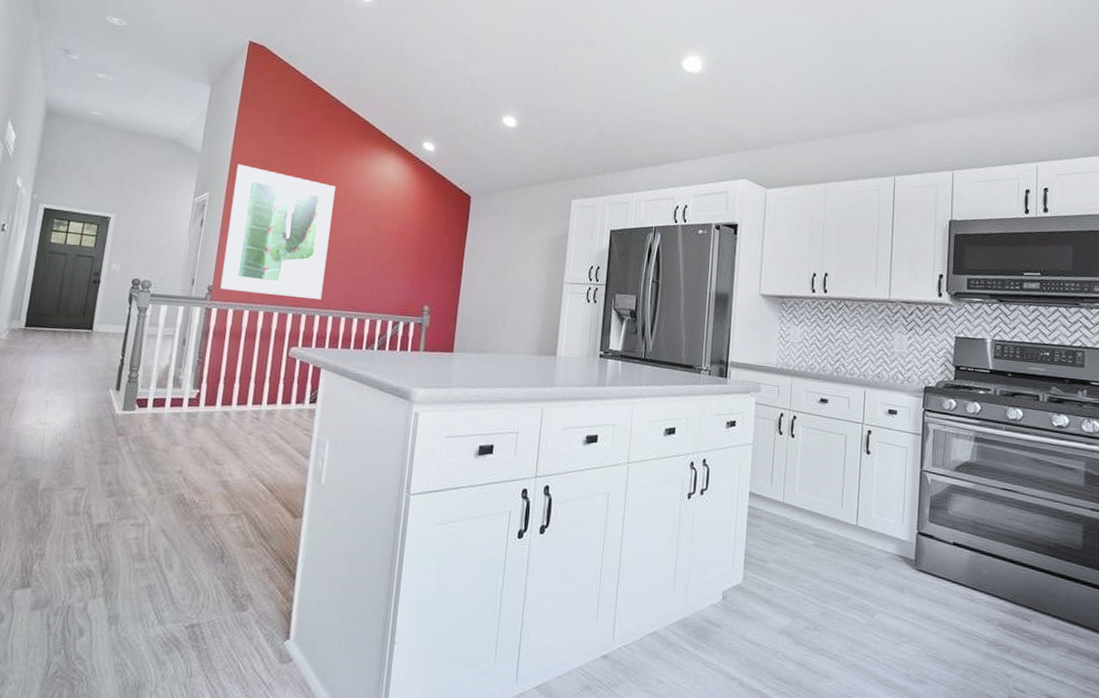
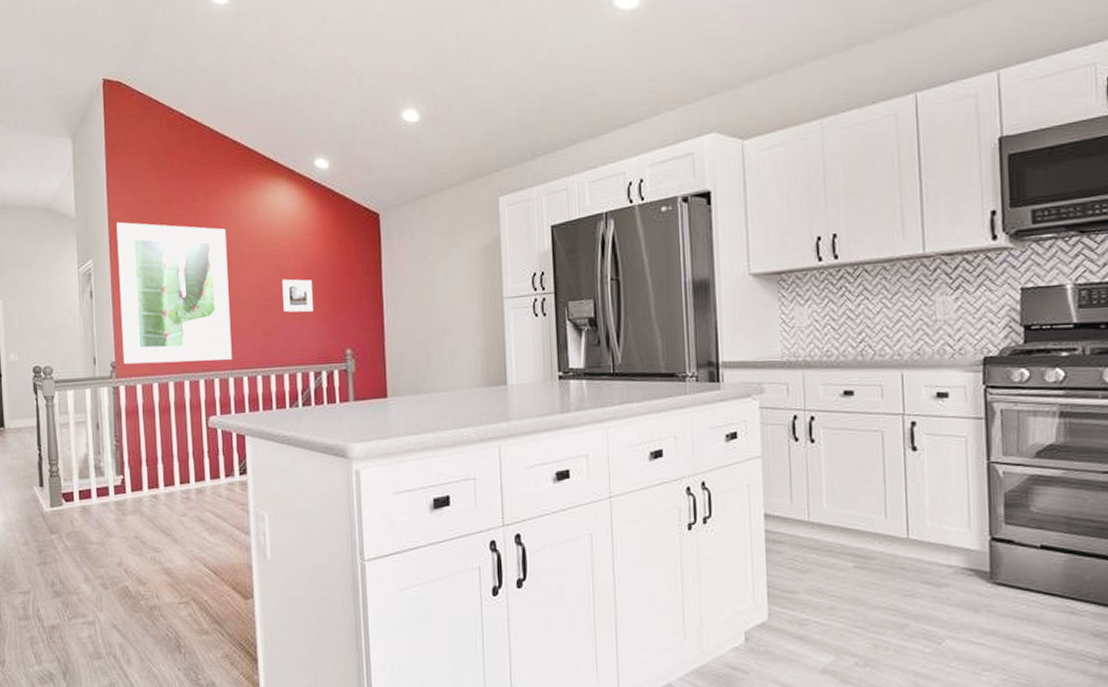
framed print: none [375,237,404,269] -> present [282,279,313,313]

